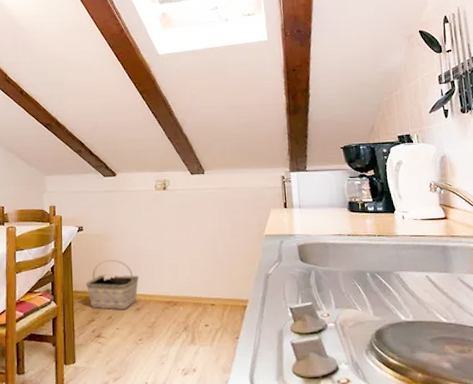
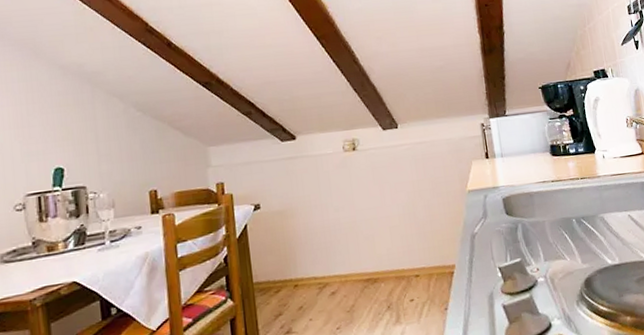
basket: present [85,259,139,310] -> none [268,239,332,300]

